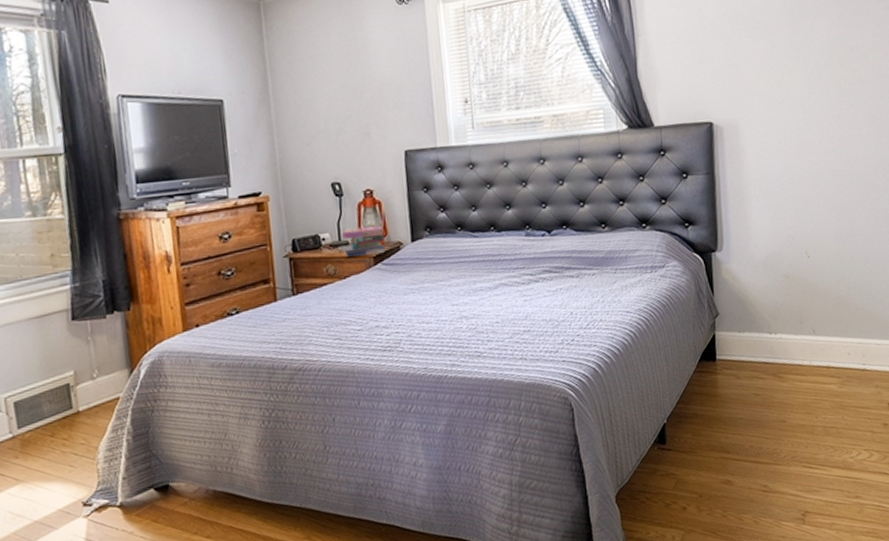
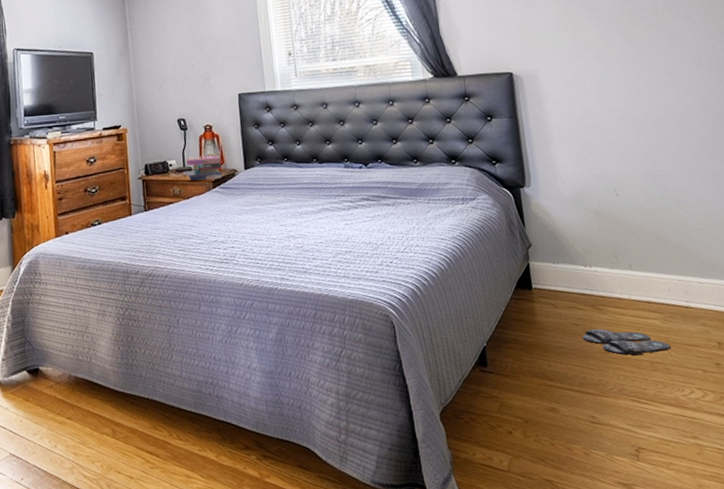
slippers: none [762,397,844,422] -> present [583,328,671,355]

